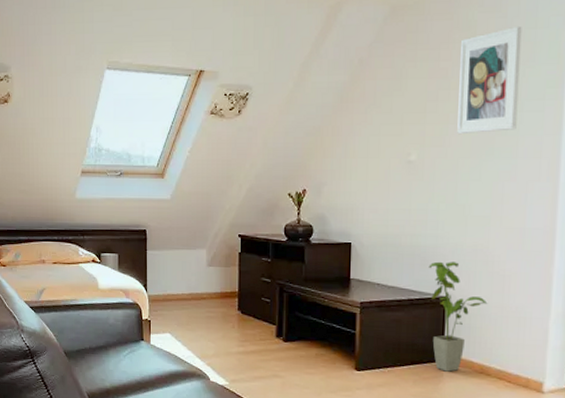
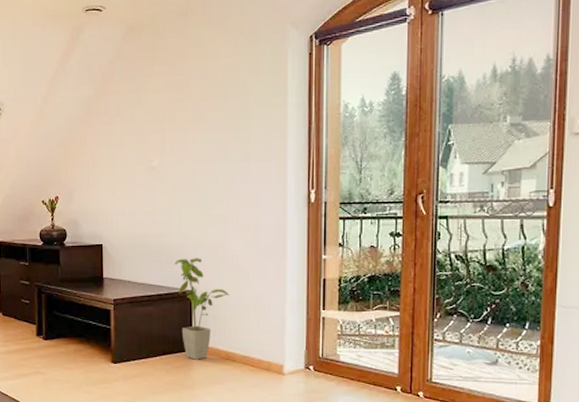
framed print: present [457,25,522,135] -> none [192,42,247,142]

